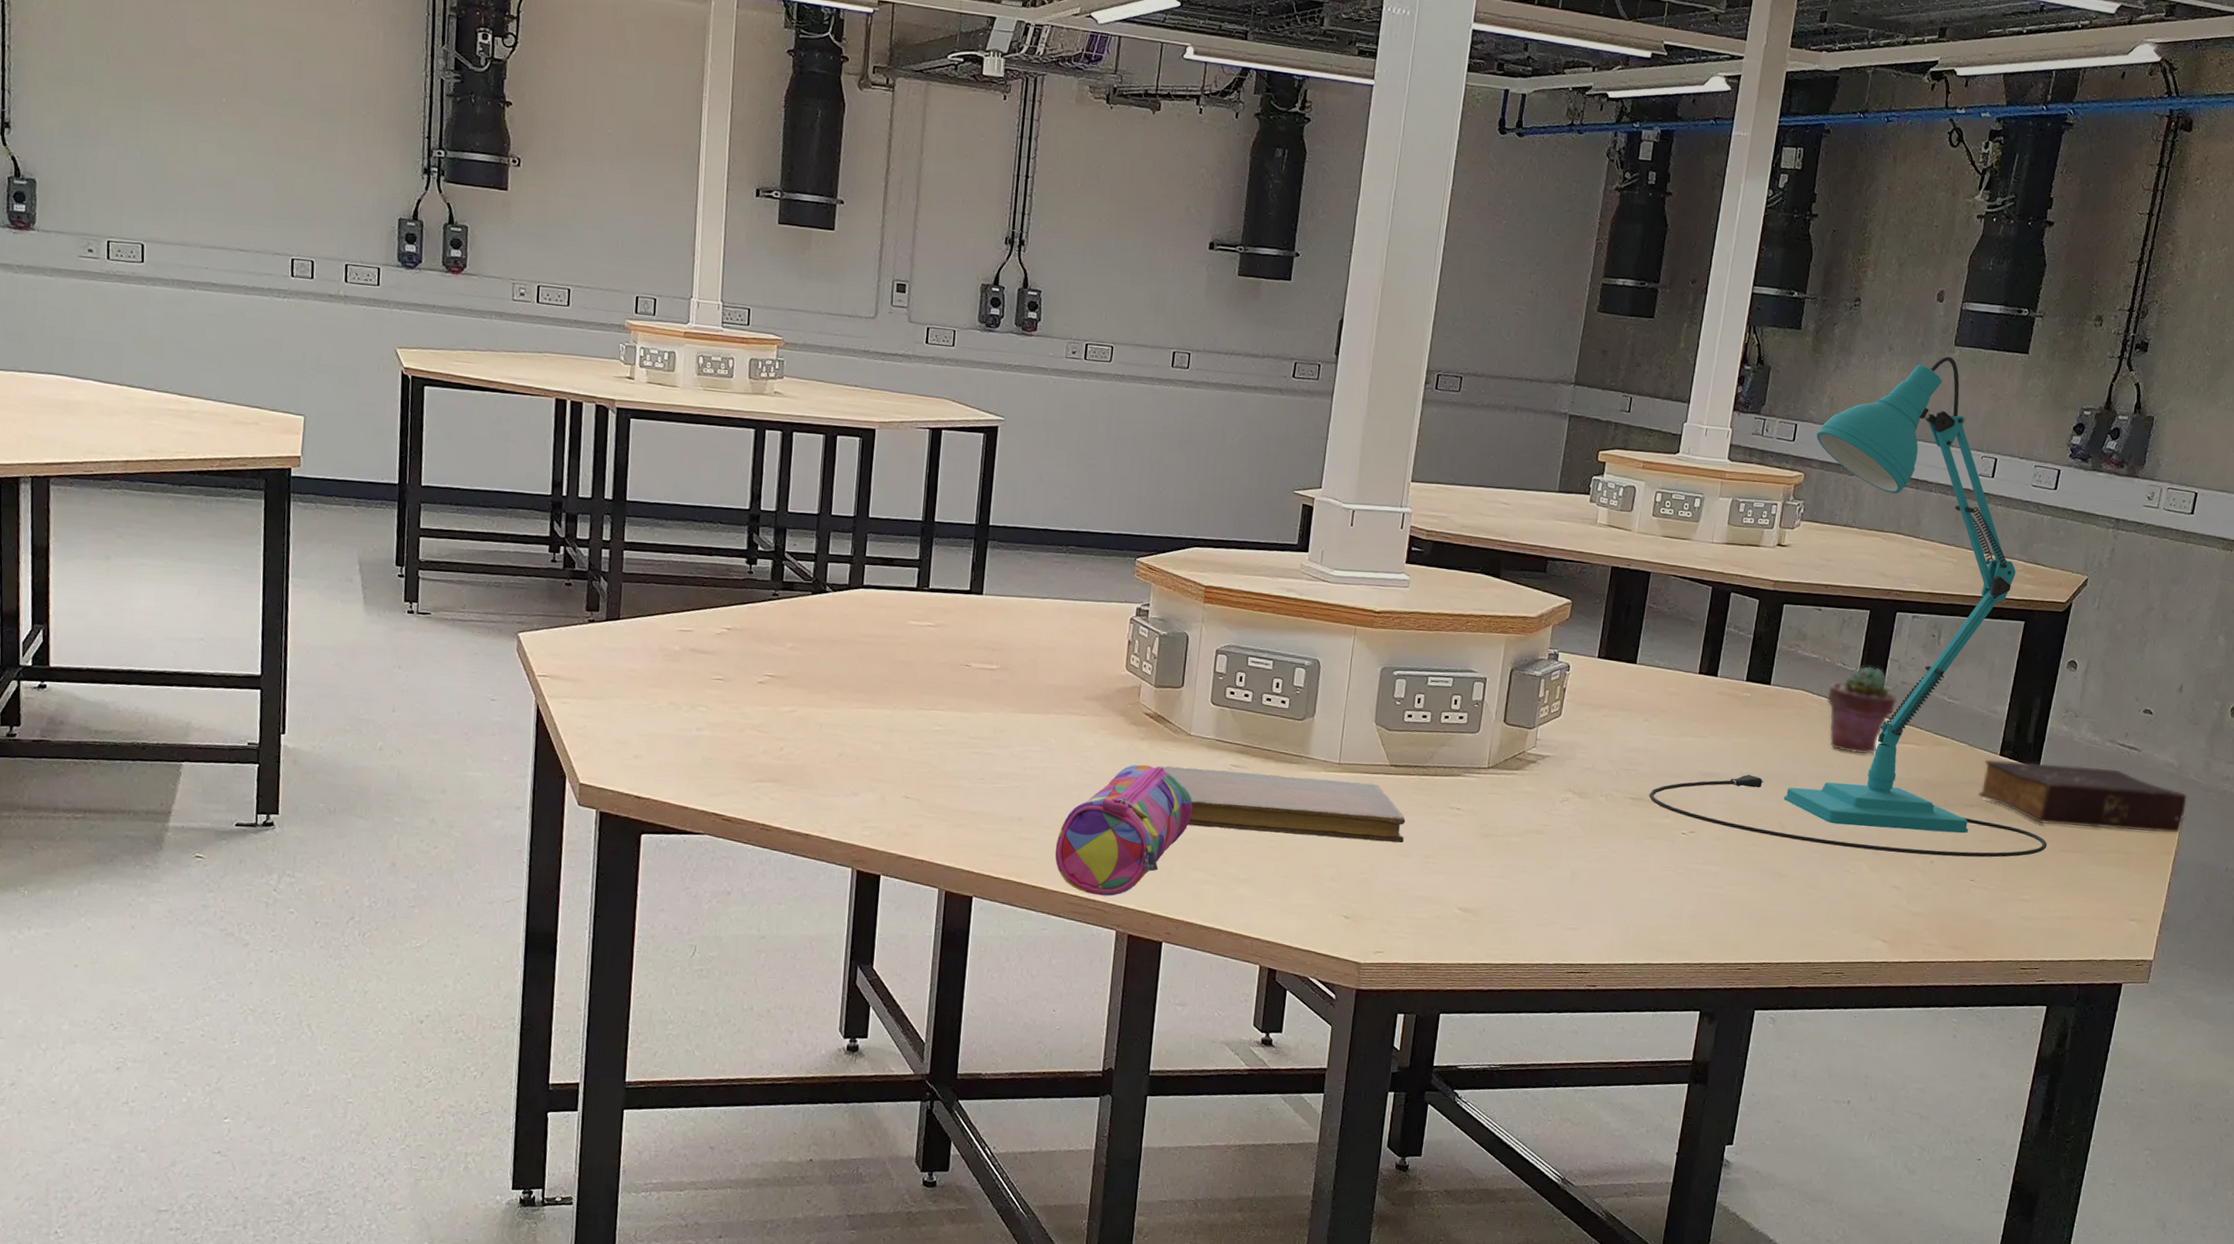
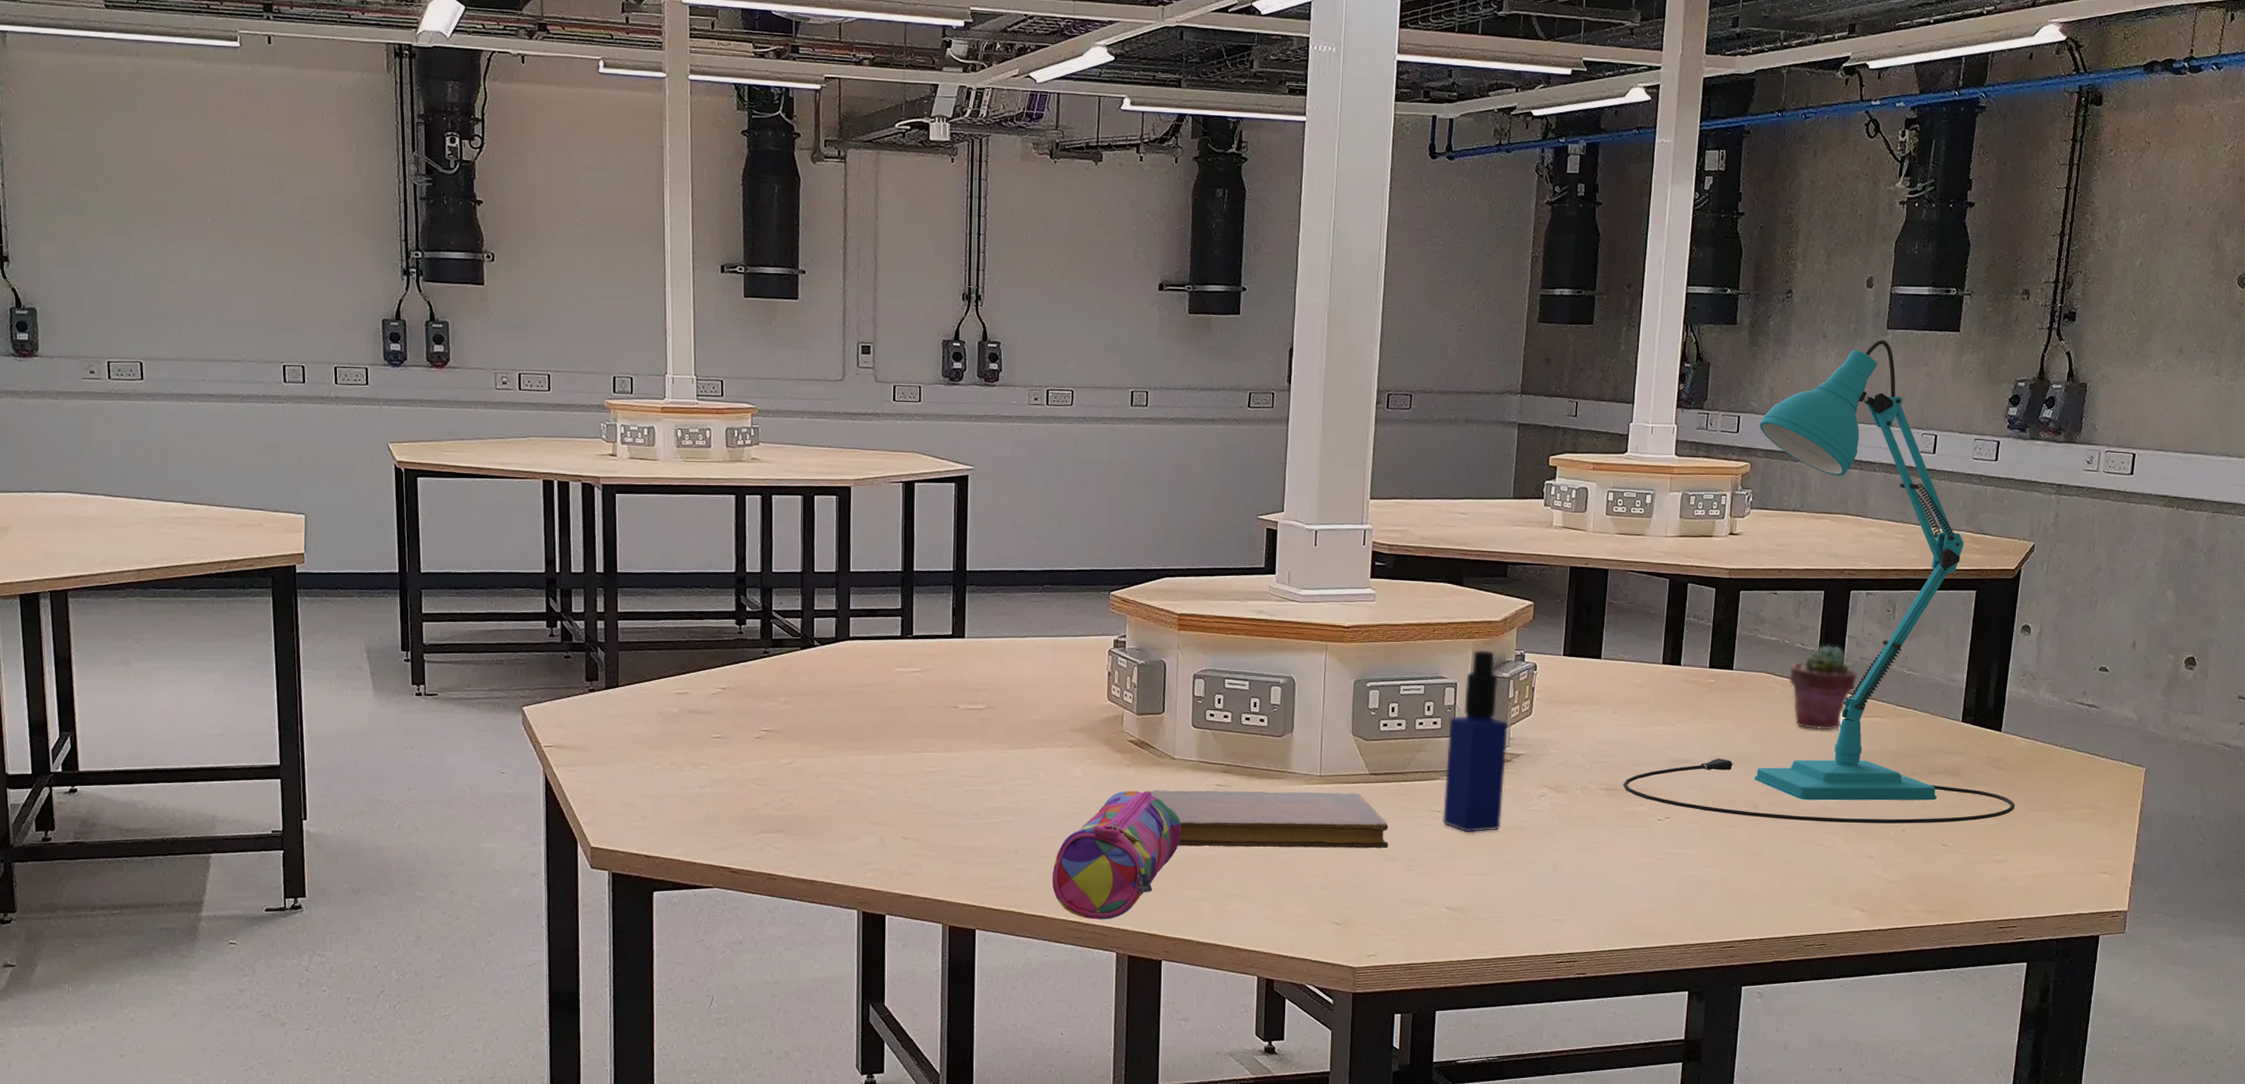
bottle: none [1461,645,1537,834] -> present [1443,649,1509,833]
book: present [1977,759,2187,833] -> none [1943,726,2149,786]

